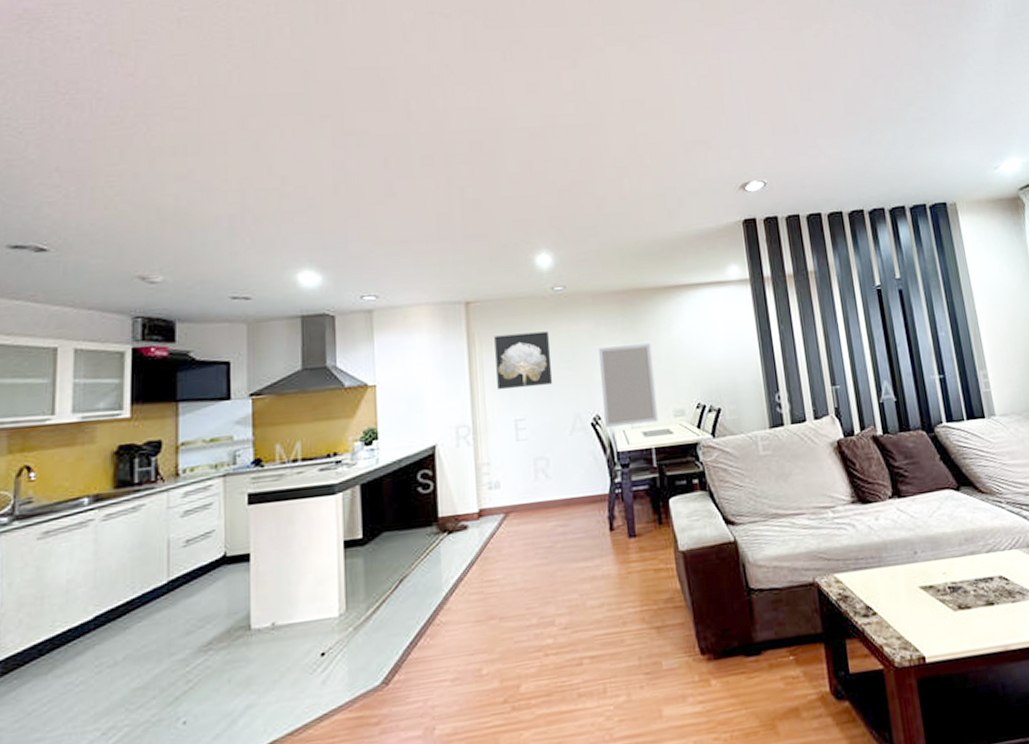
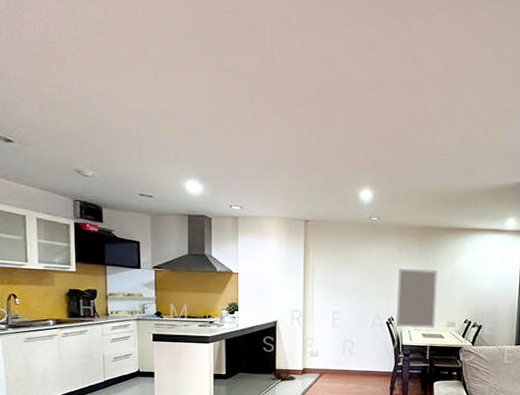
wall art: present [494,331,553,390] -> none [323,249,364,290]

